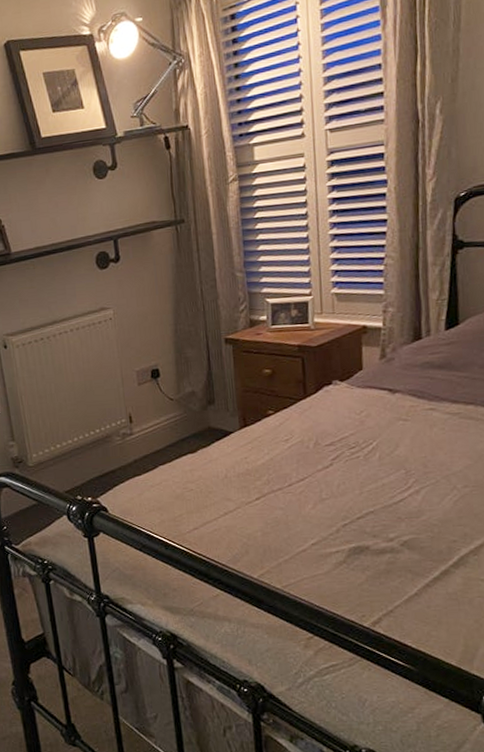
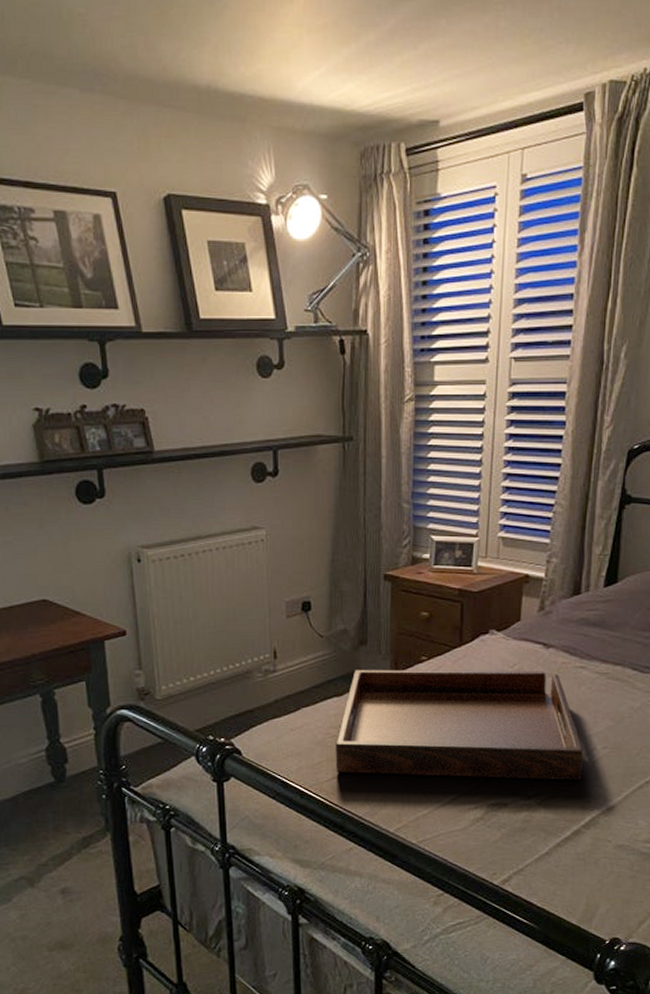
serving tray: none [193,416,445,524] -> present [335,669,583,781]

